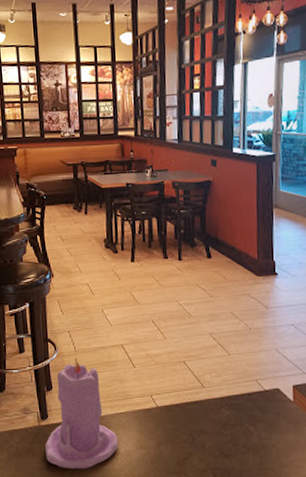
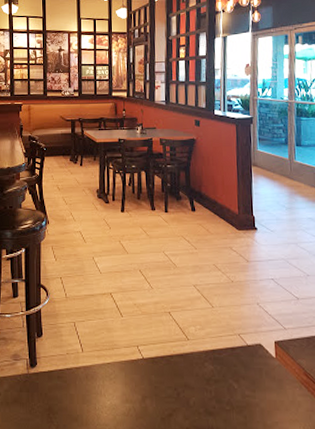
candle: present [44,358,119,469] -> none [32,304,105,422]

